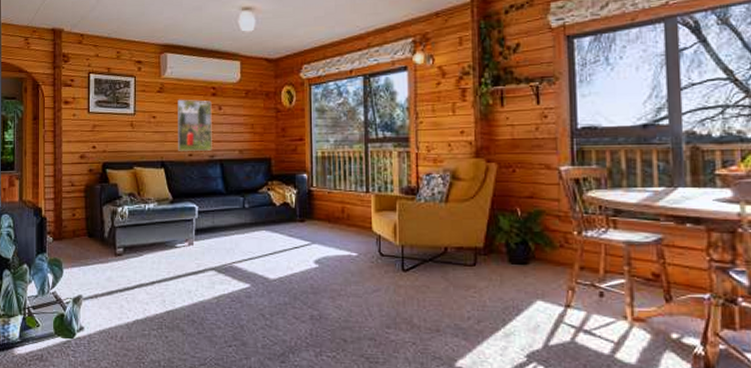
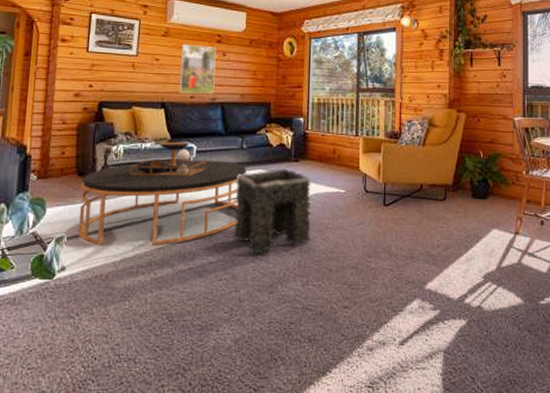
coffee table: none [92,203,250,309] -> present [77,142,246,246]
stone arch: none [239,229,322,319] -> present [232,168,312,253]

